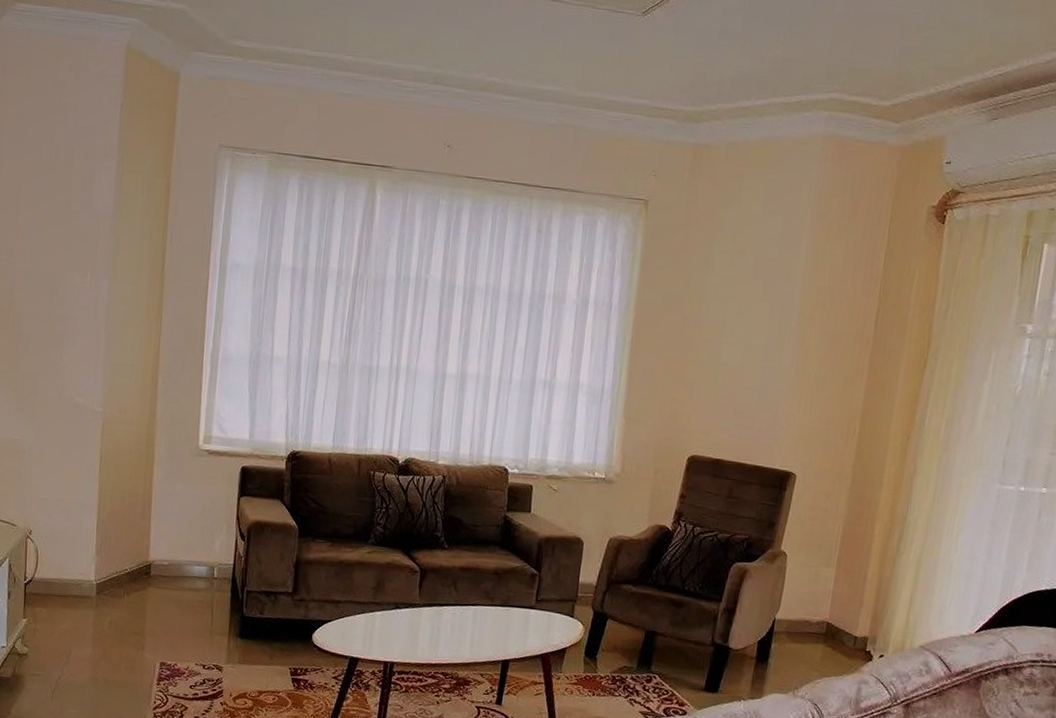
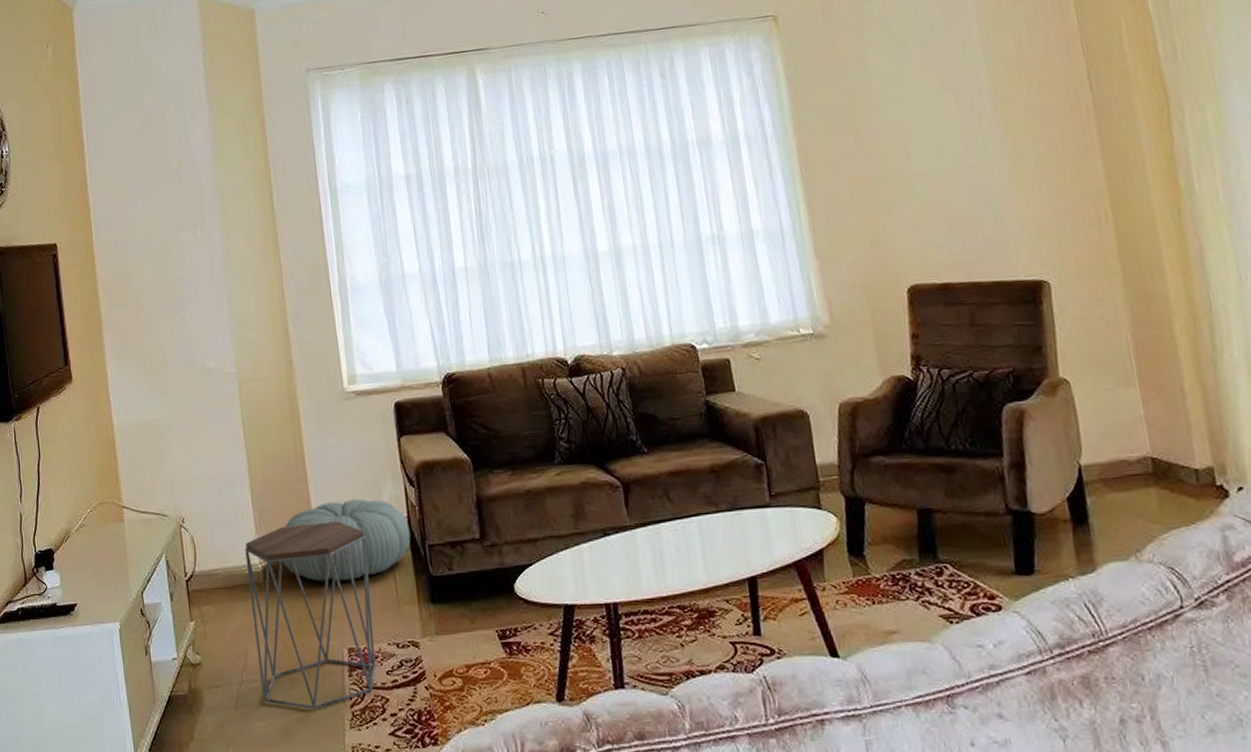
side table: none [78,553,194,706] -> present [245,521,376,709]
pouf: none [116,540,234,608] -> present [283,499,411,582]

